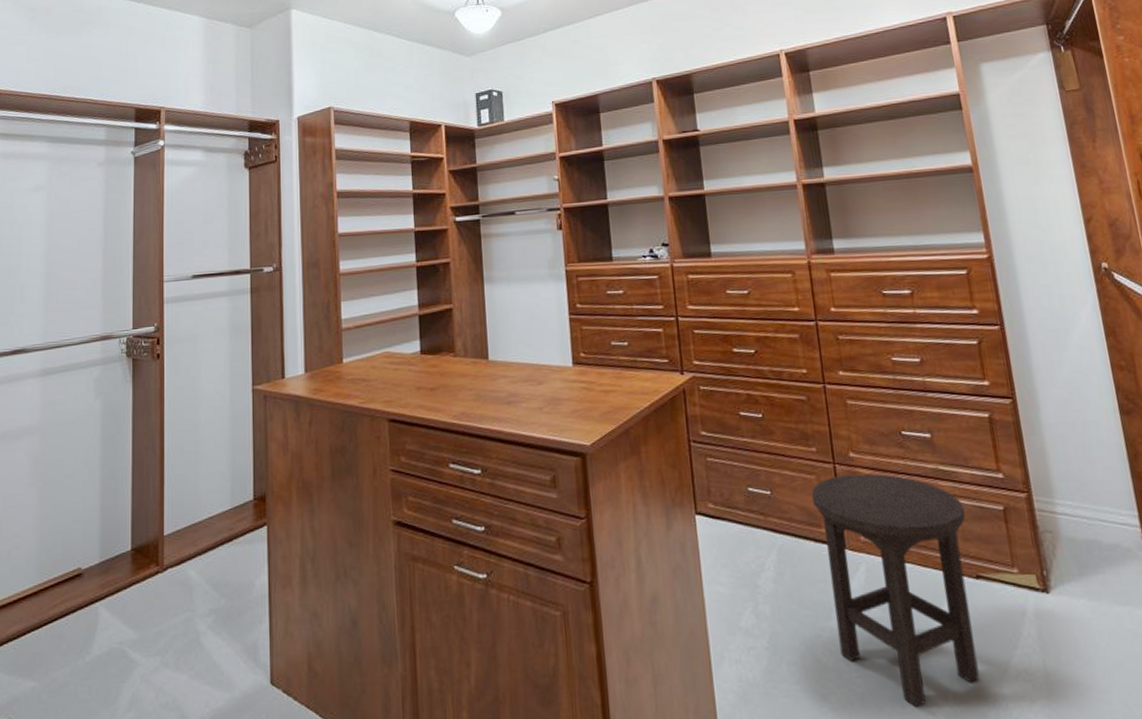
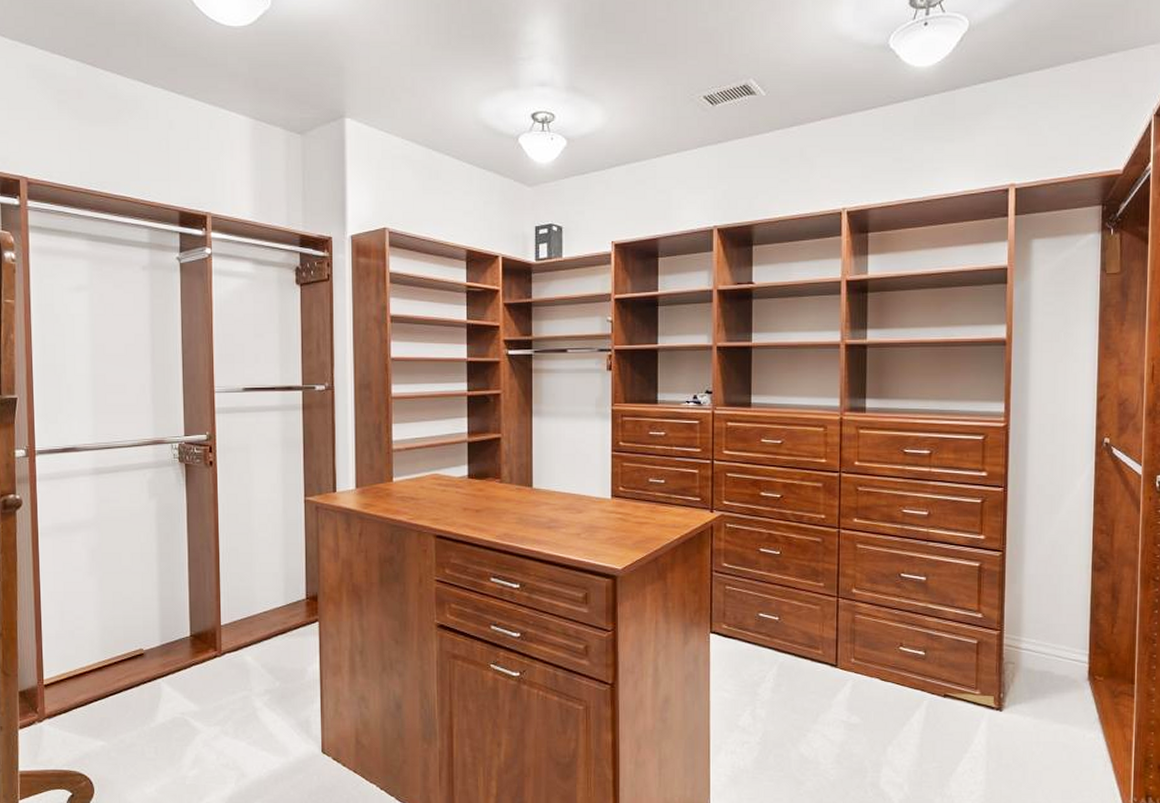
stool: present [811,473,980,708] -> none [815,607,944,794]

